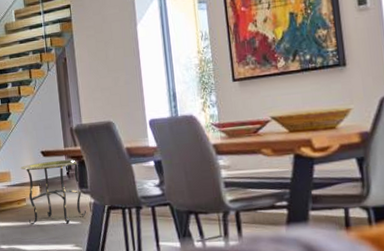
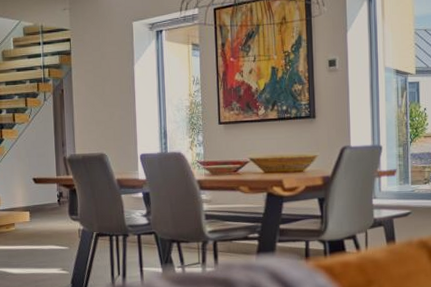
side table: present [20,158,86,225] -> none [11,187,75,249]

